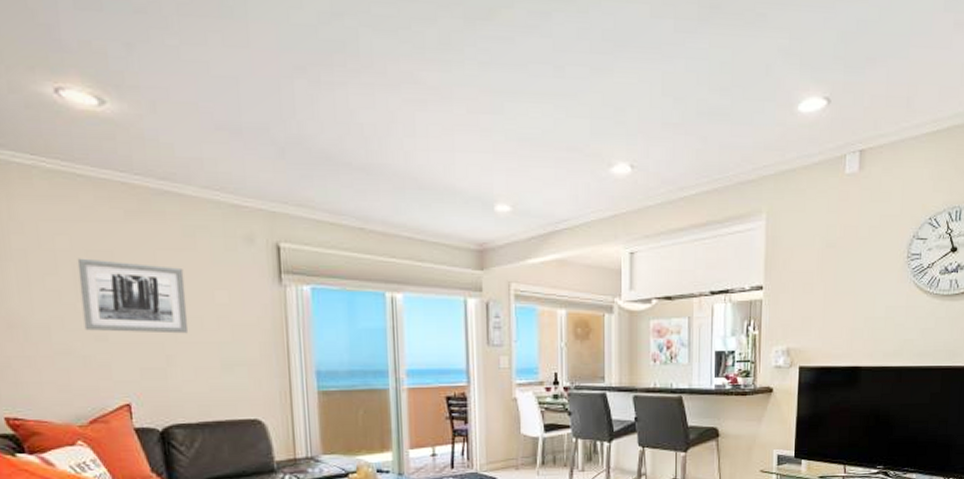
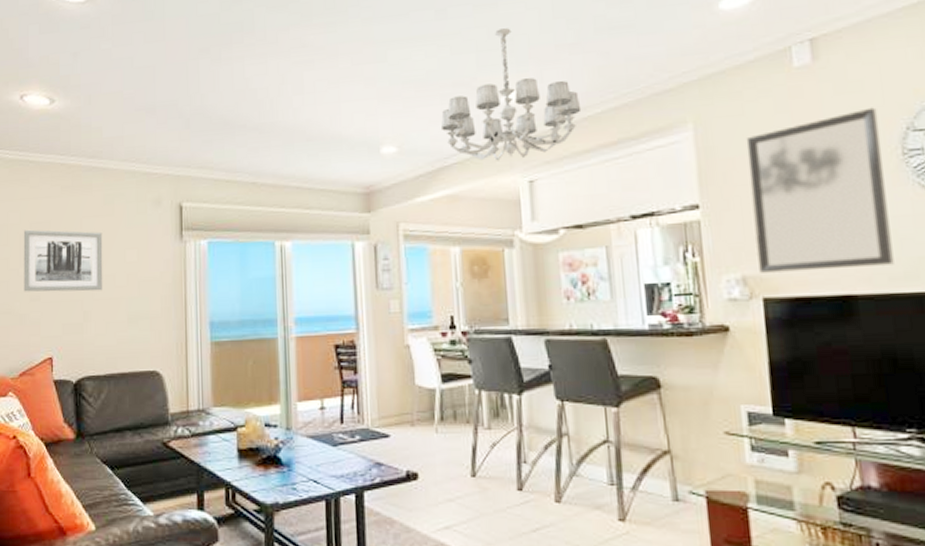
chandelier: none [553,97,679,231] -> present [440,28,582,161]
home mirror: none [799,216,896,346] -> present [746,107,894,273]

